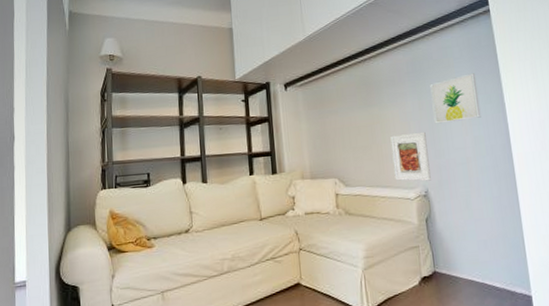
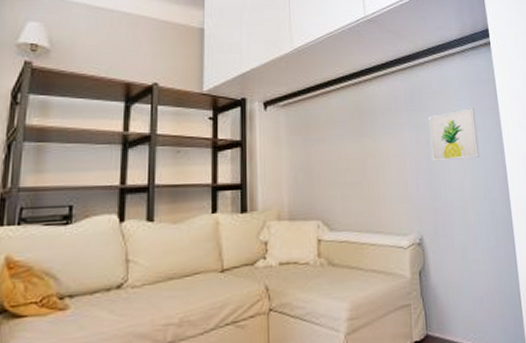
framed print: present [390,131,431,182] -> none [384,169,426,227]

